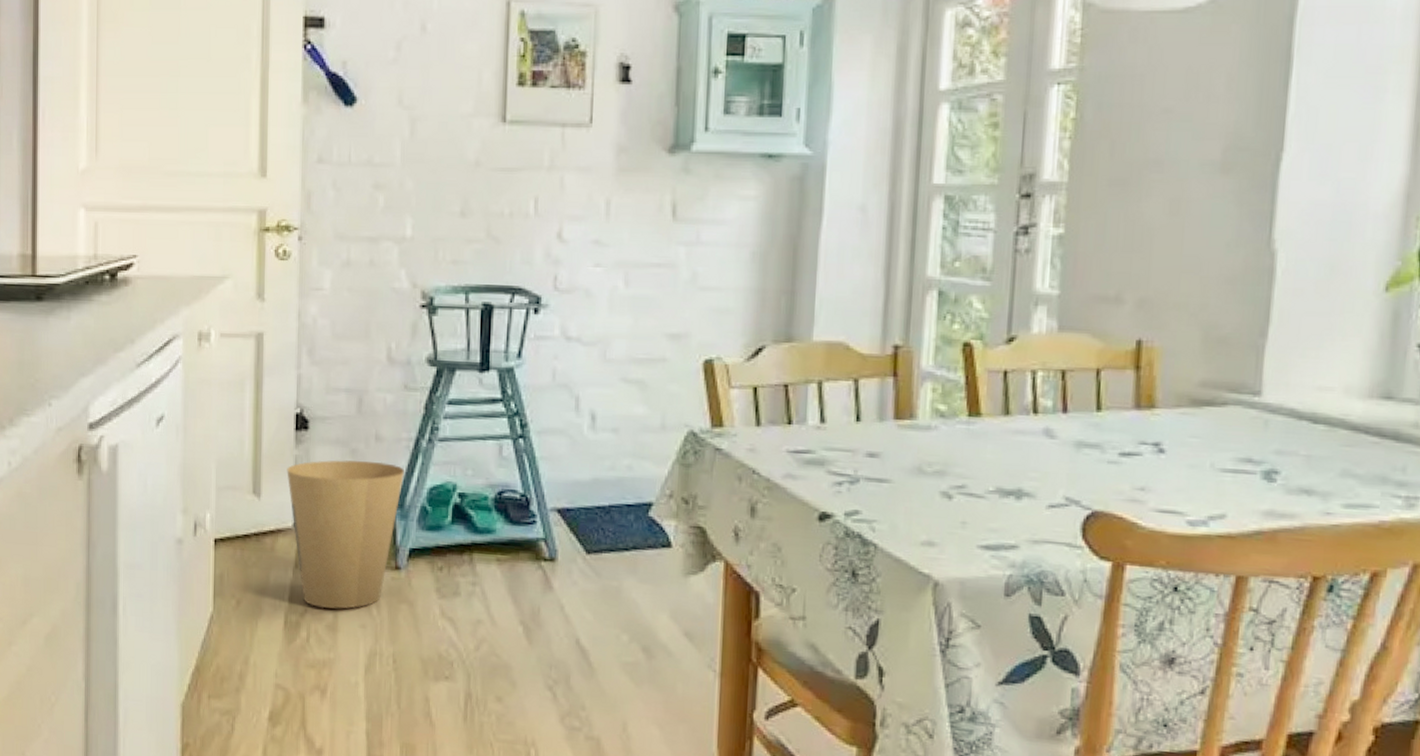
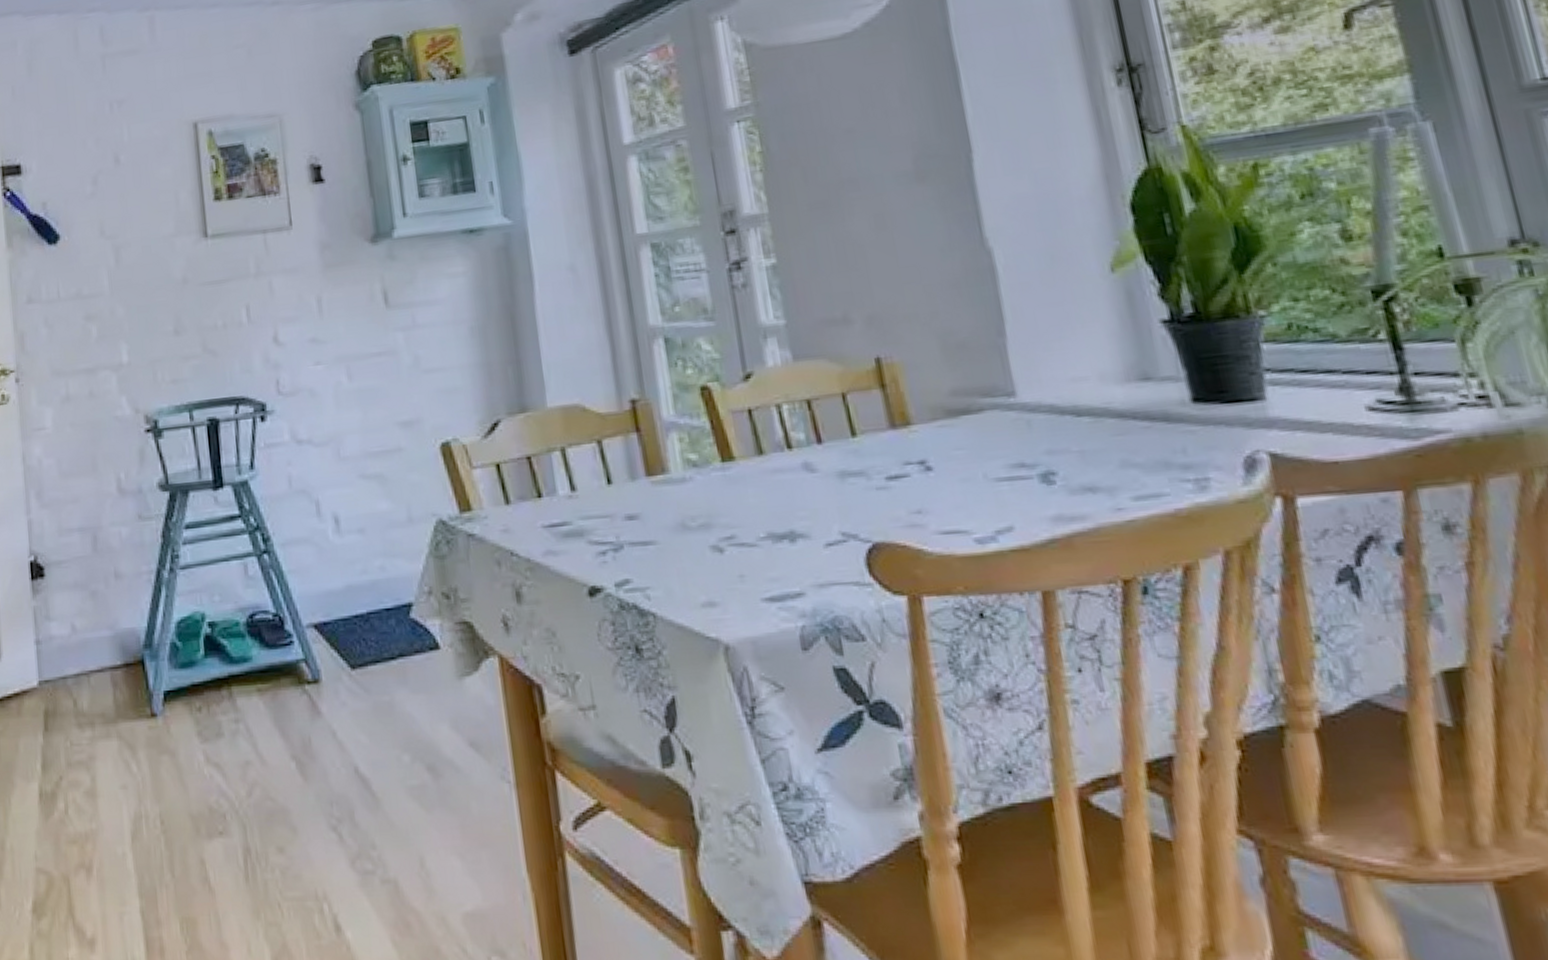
trash can: present [287,460,405,609] -> none [26,600,150,773]

